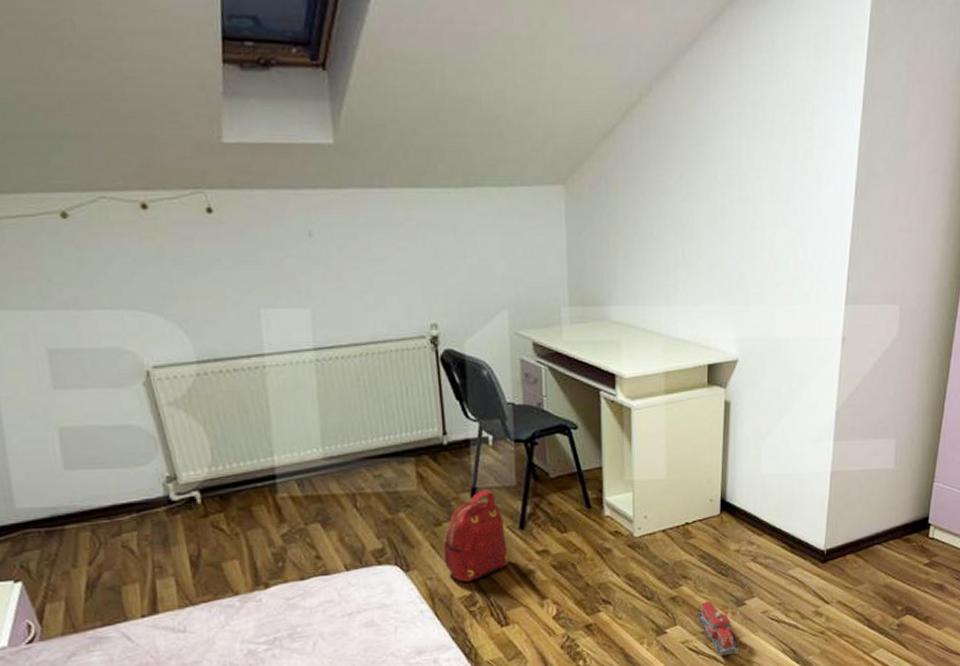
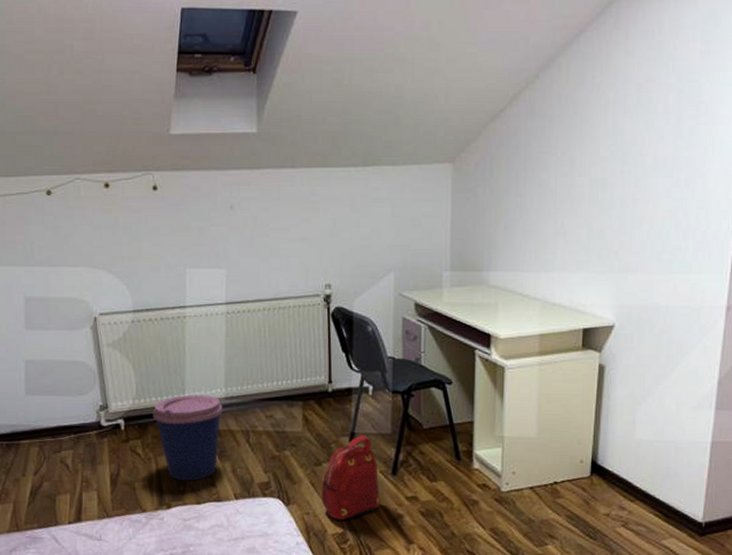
coffee cup: none [235,456,323,556] -> present [153,394,223,481]

